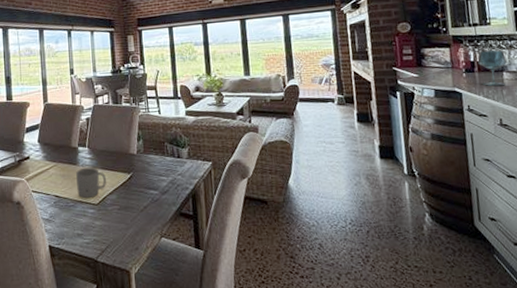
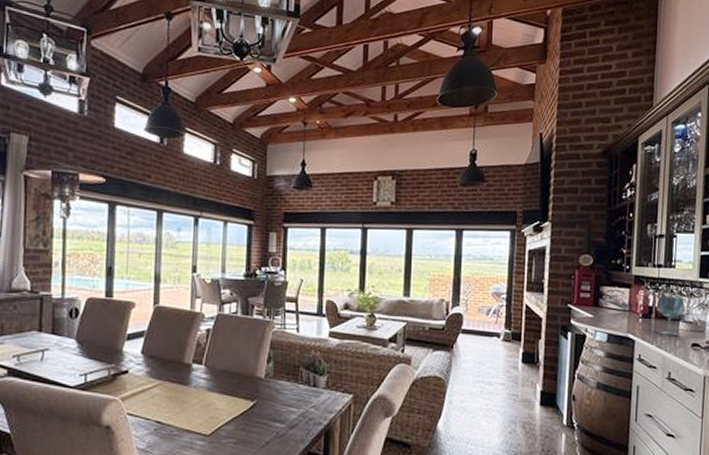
mug: present [76,167,106,199] -> none [185,389,223,428]

